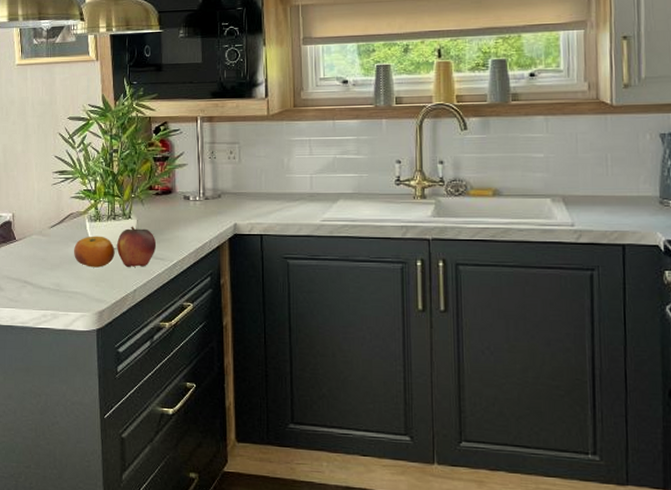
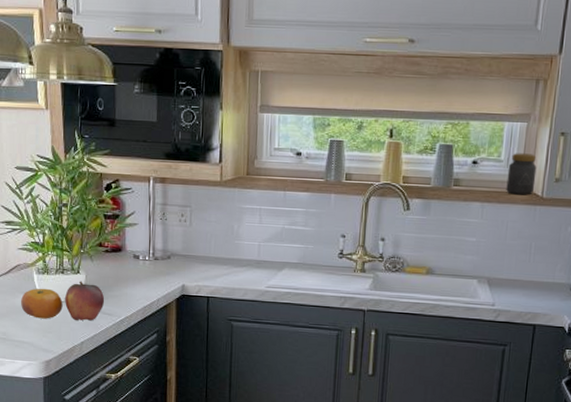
jar: none [569,61,602,105] -> present [506,153,537,195]

